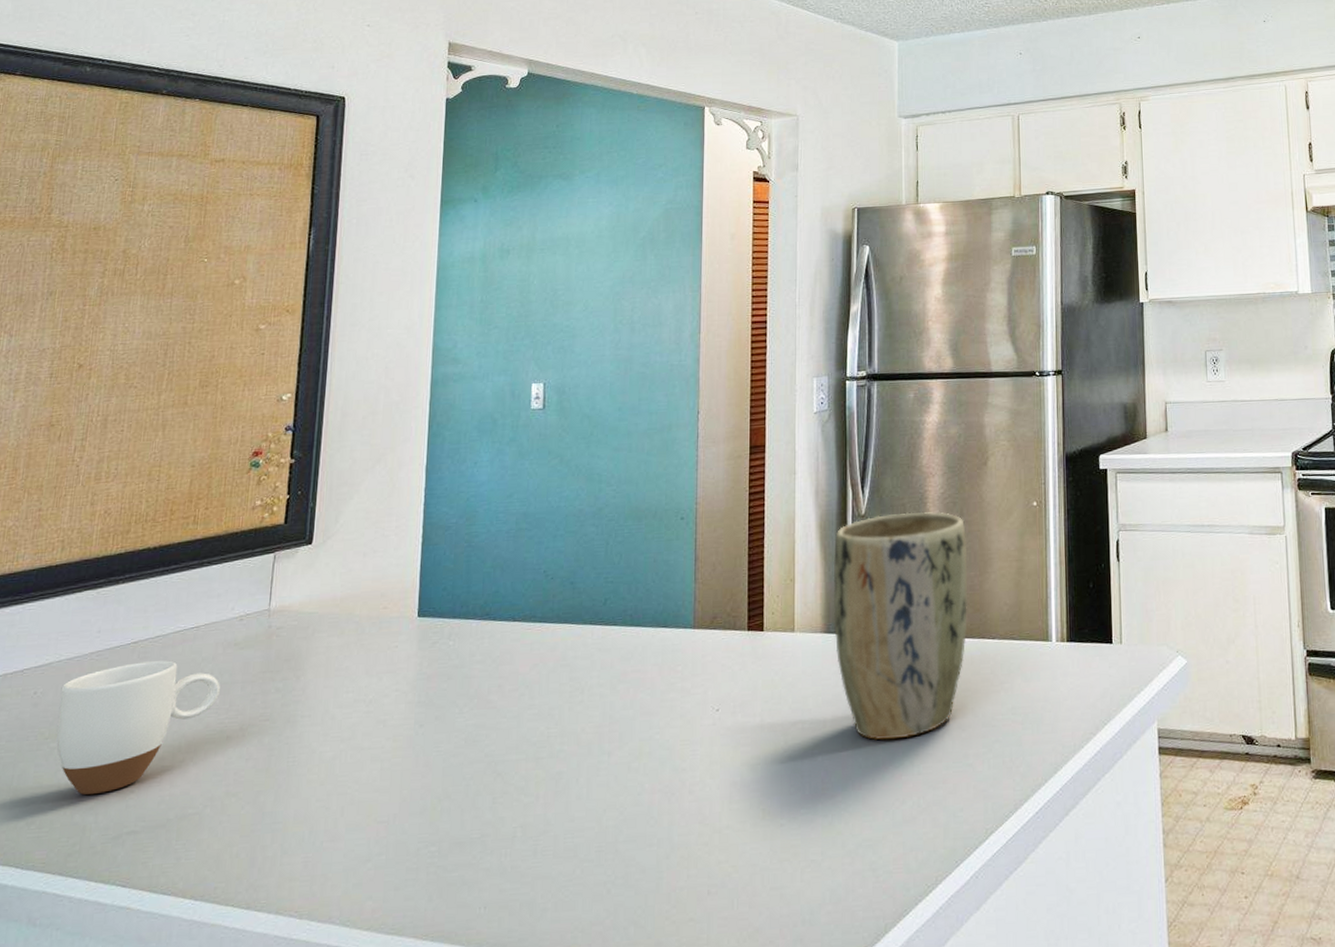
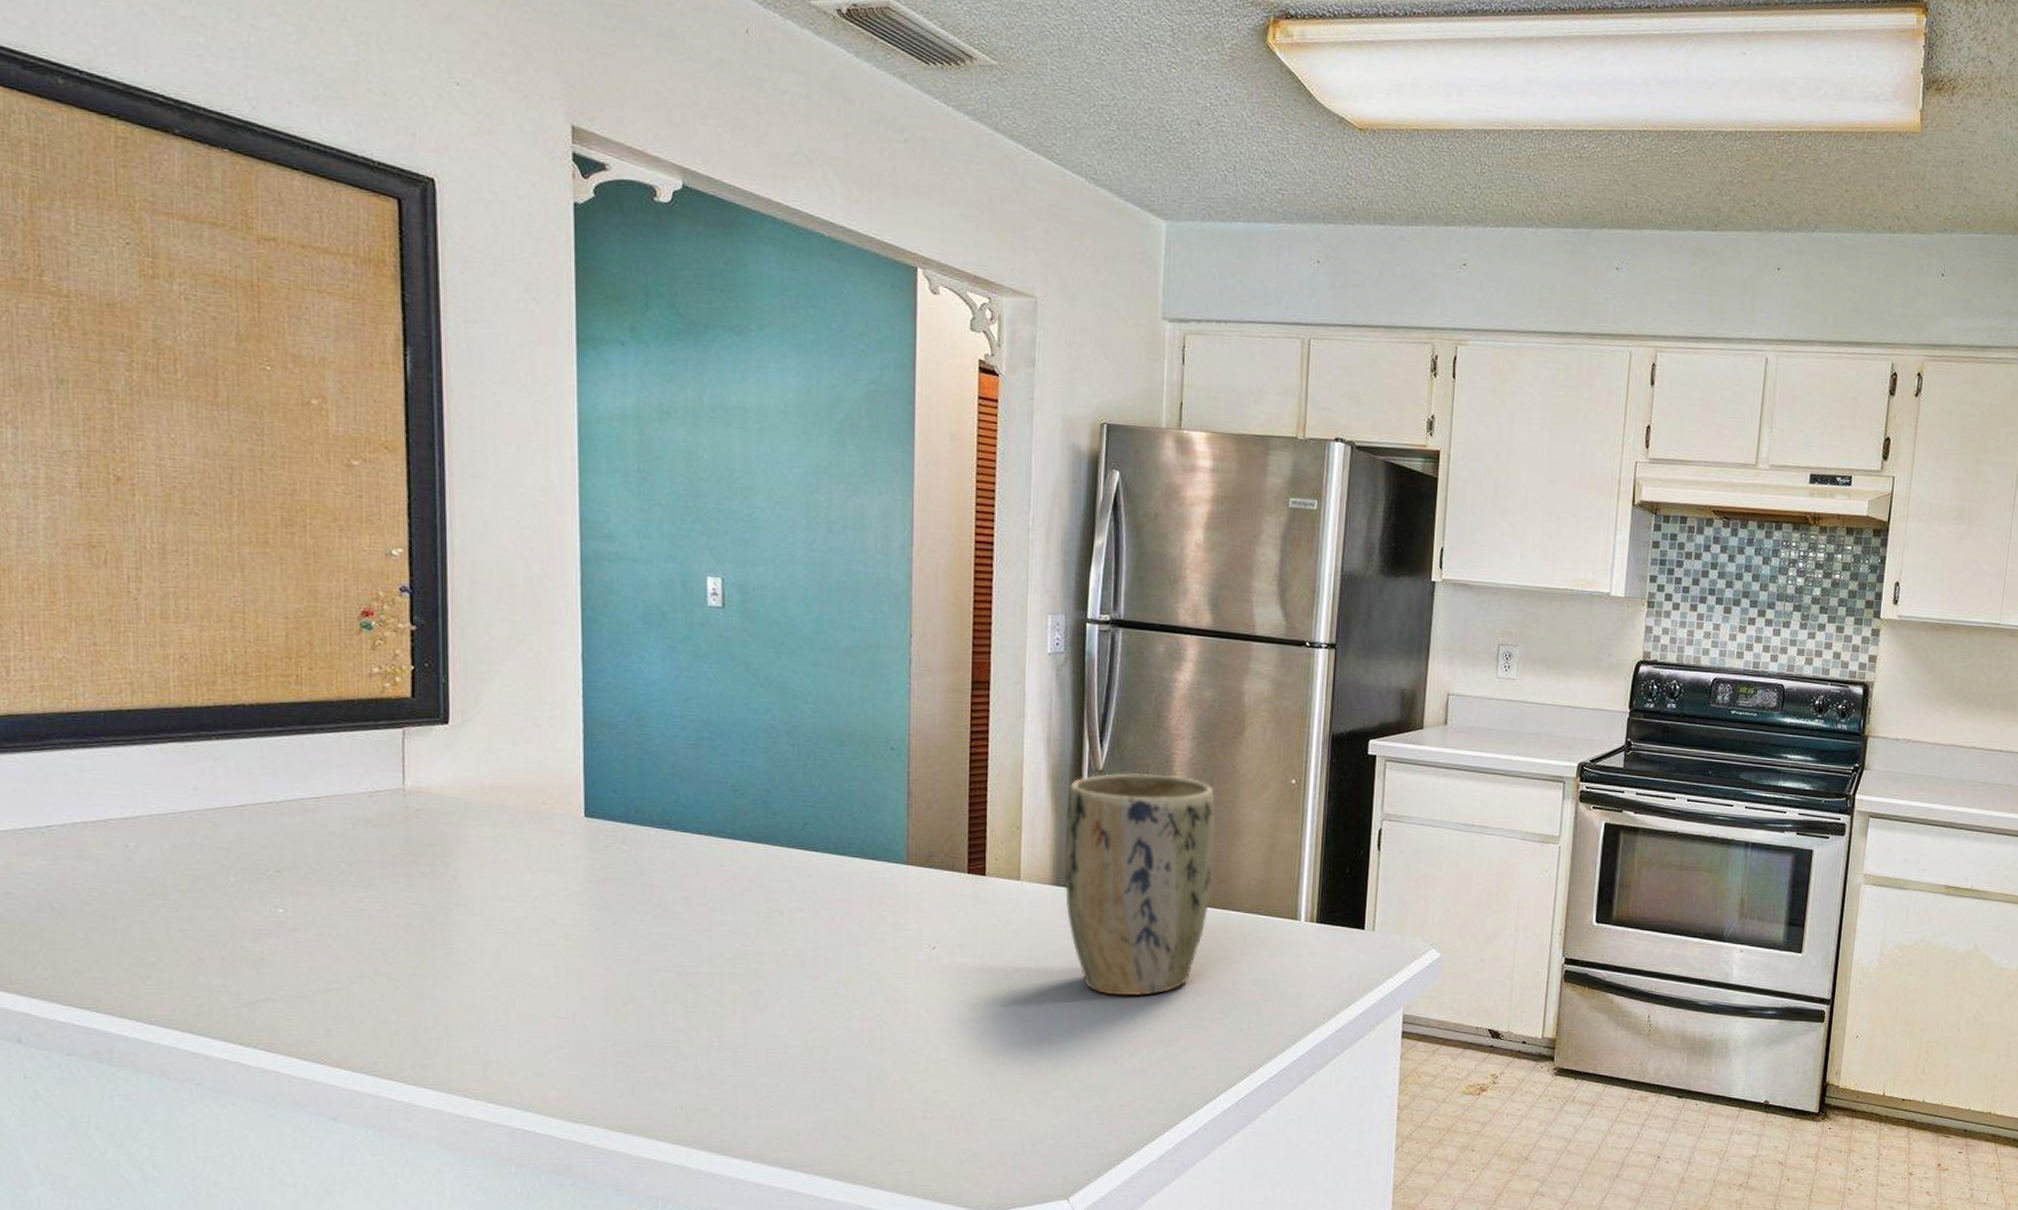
mug: present [56,660,220,796] -> none [158,827,354,958]

